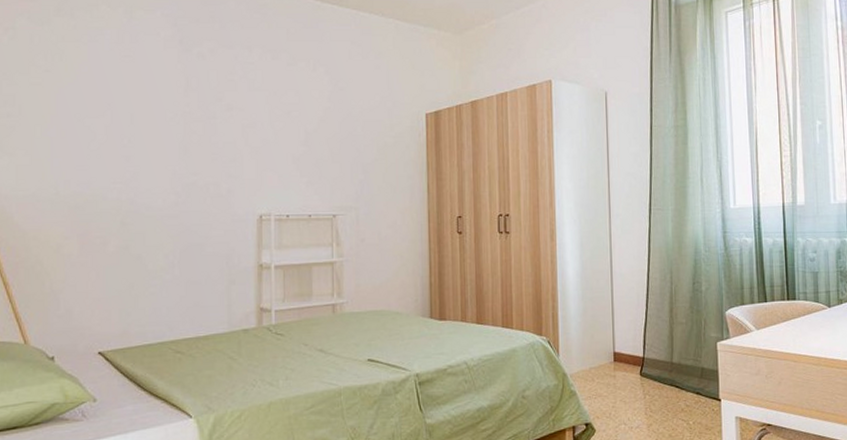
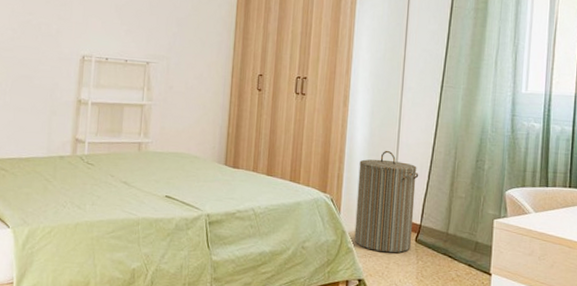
laundry hamper: none [573,282,637,392] -> present [354,150,419,253]

